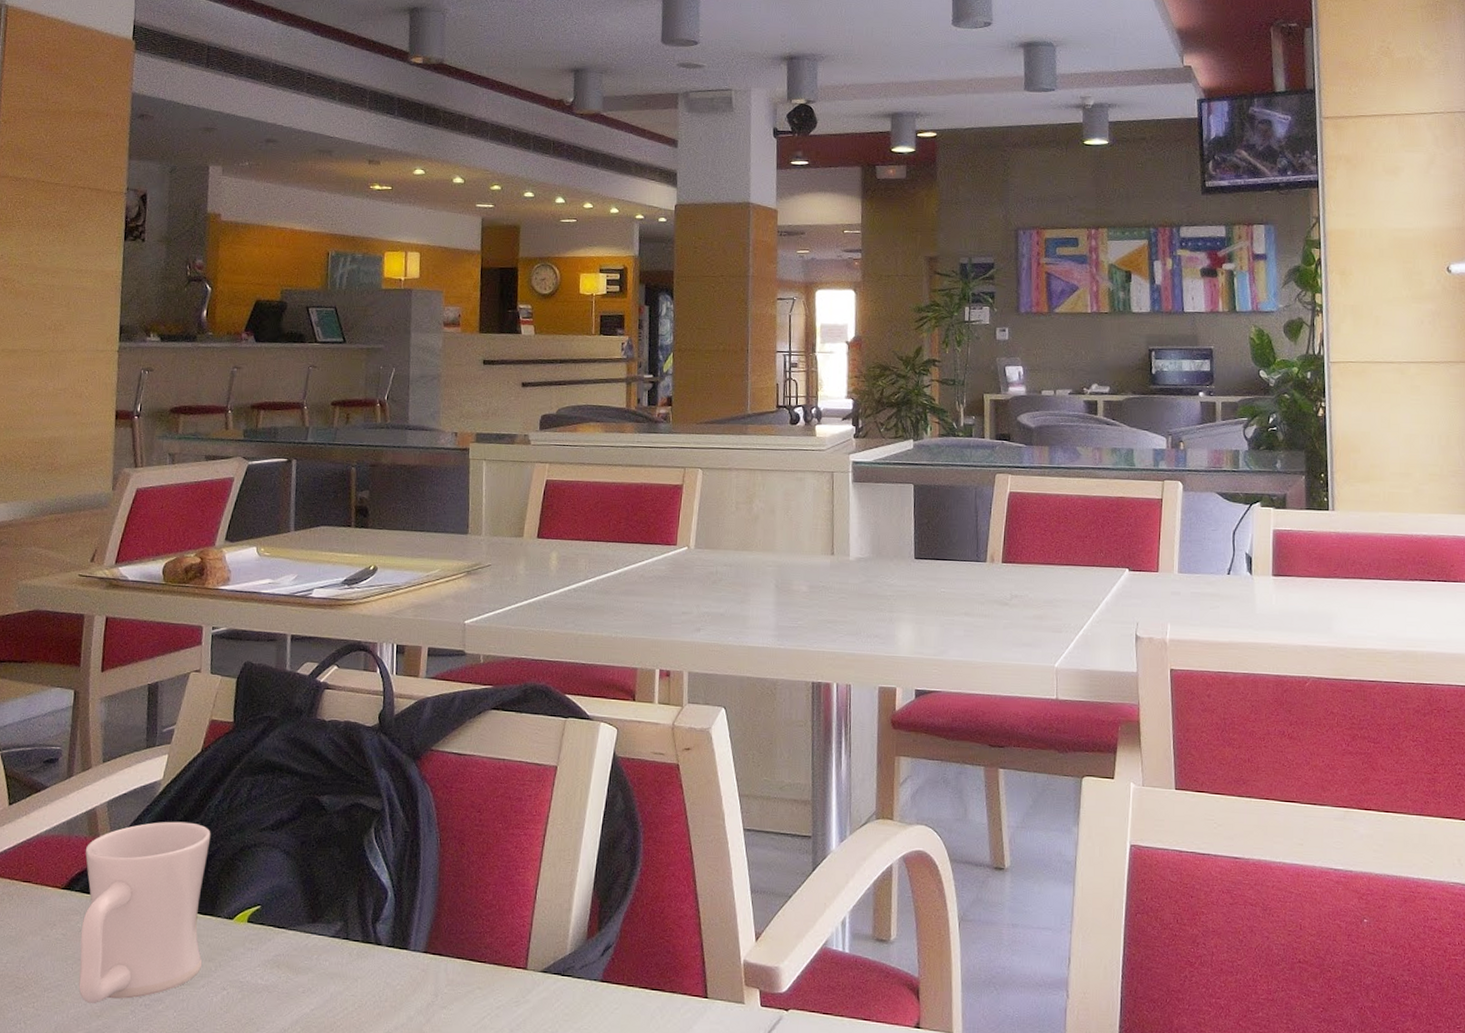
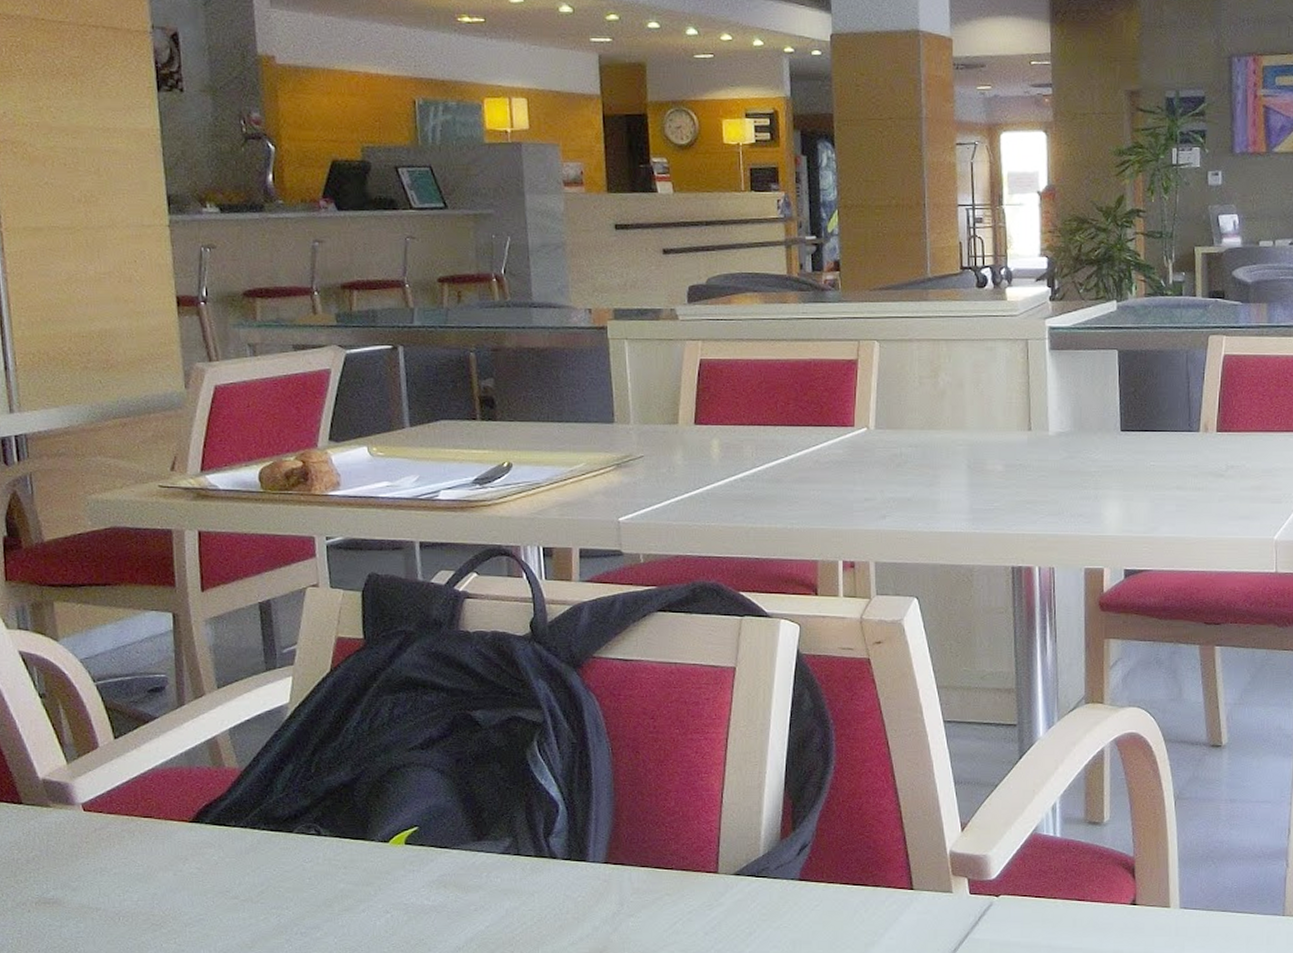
mug: present [78,821,211,1003] -> none [210,746,360,935]

